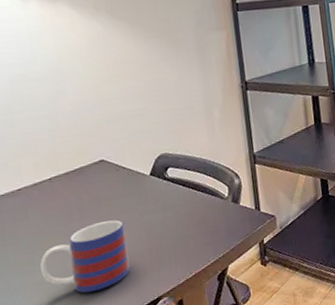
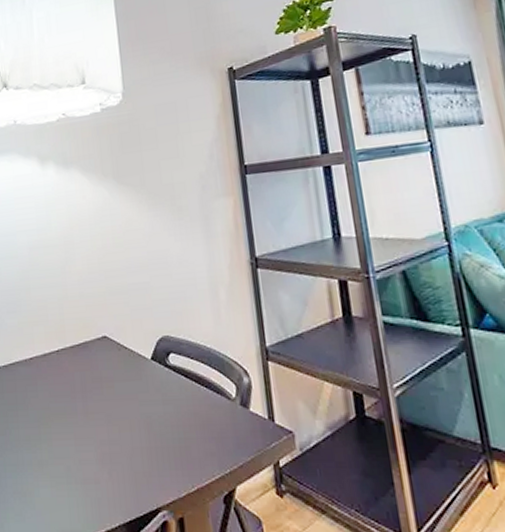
mug: present [40,219,130,293] -> none [45,404,129,485]

